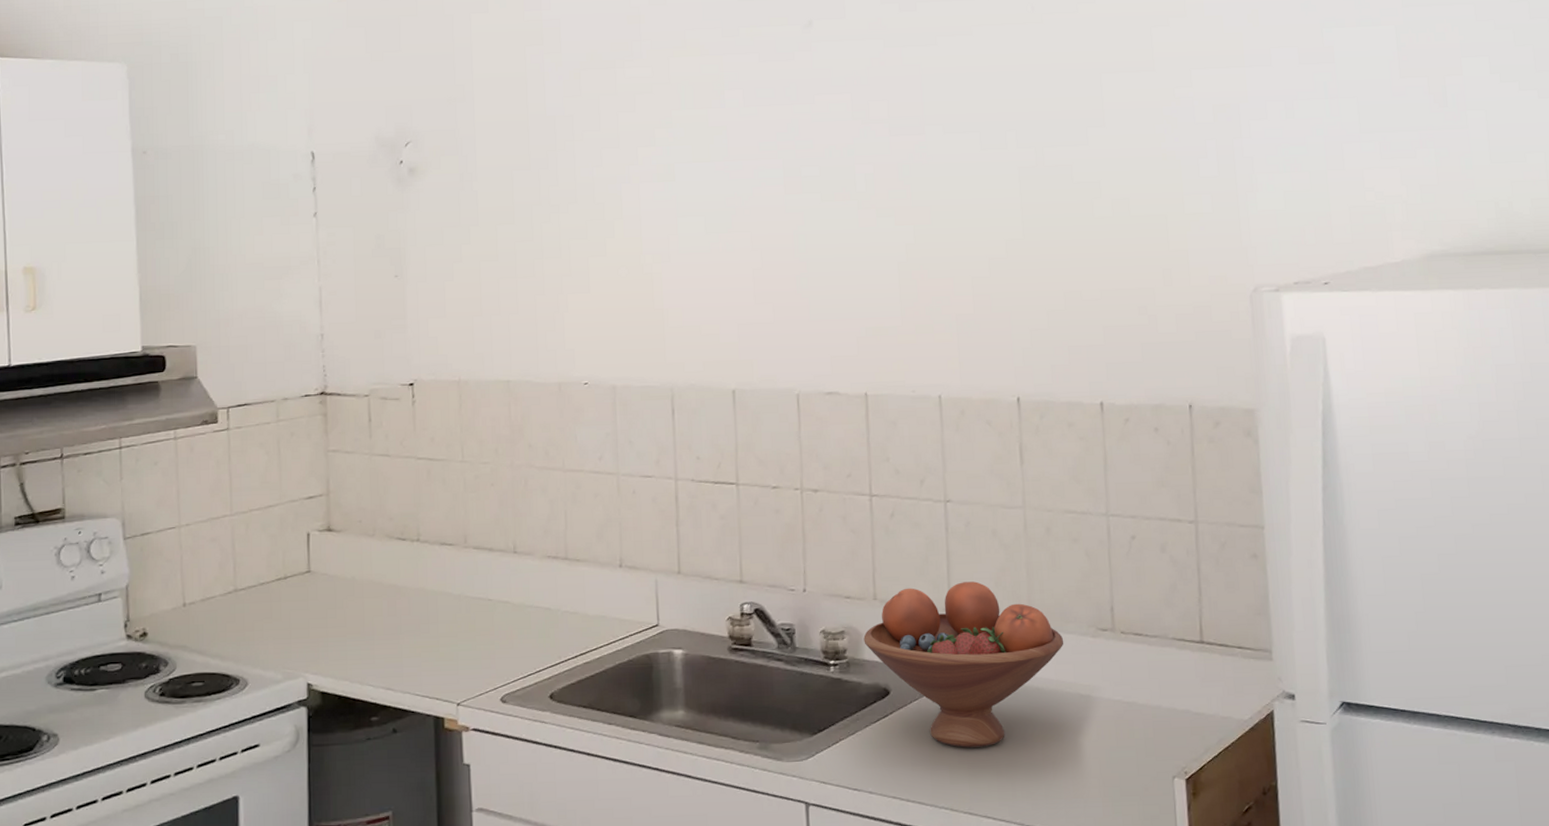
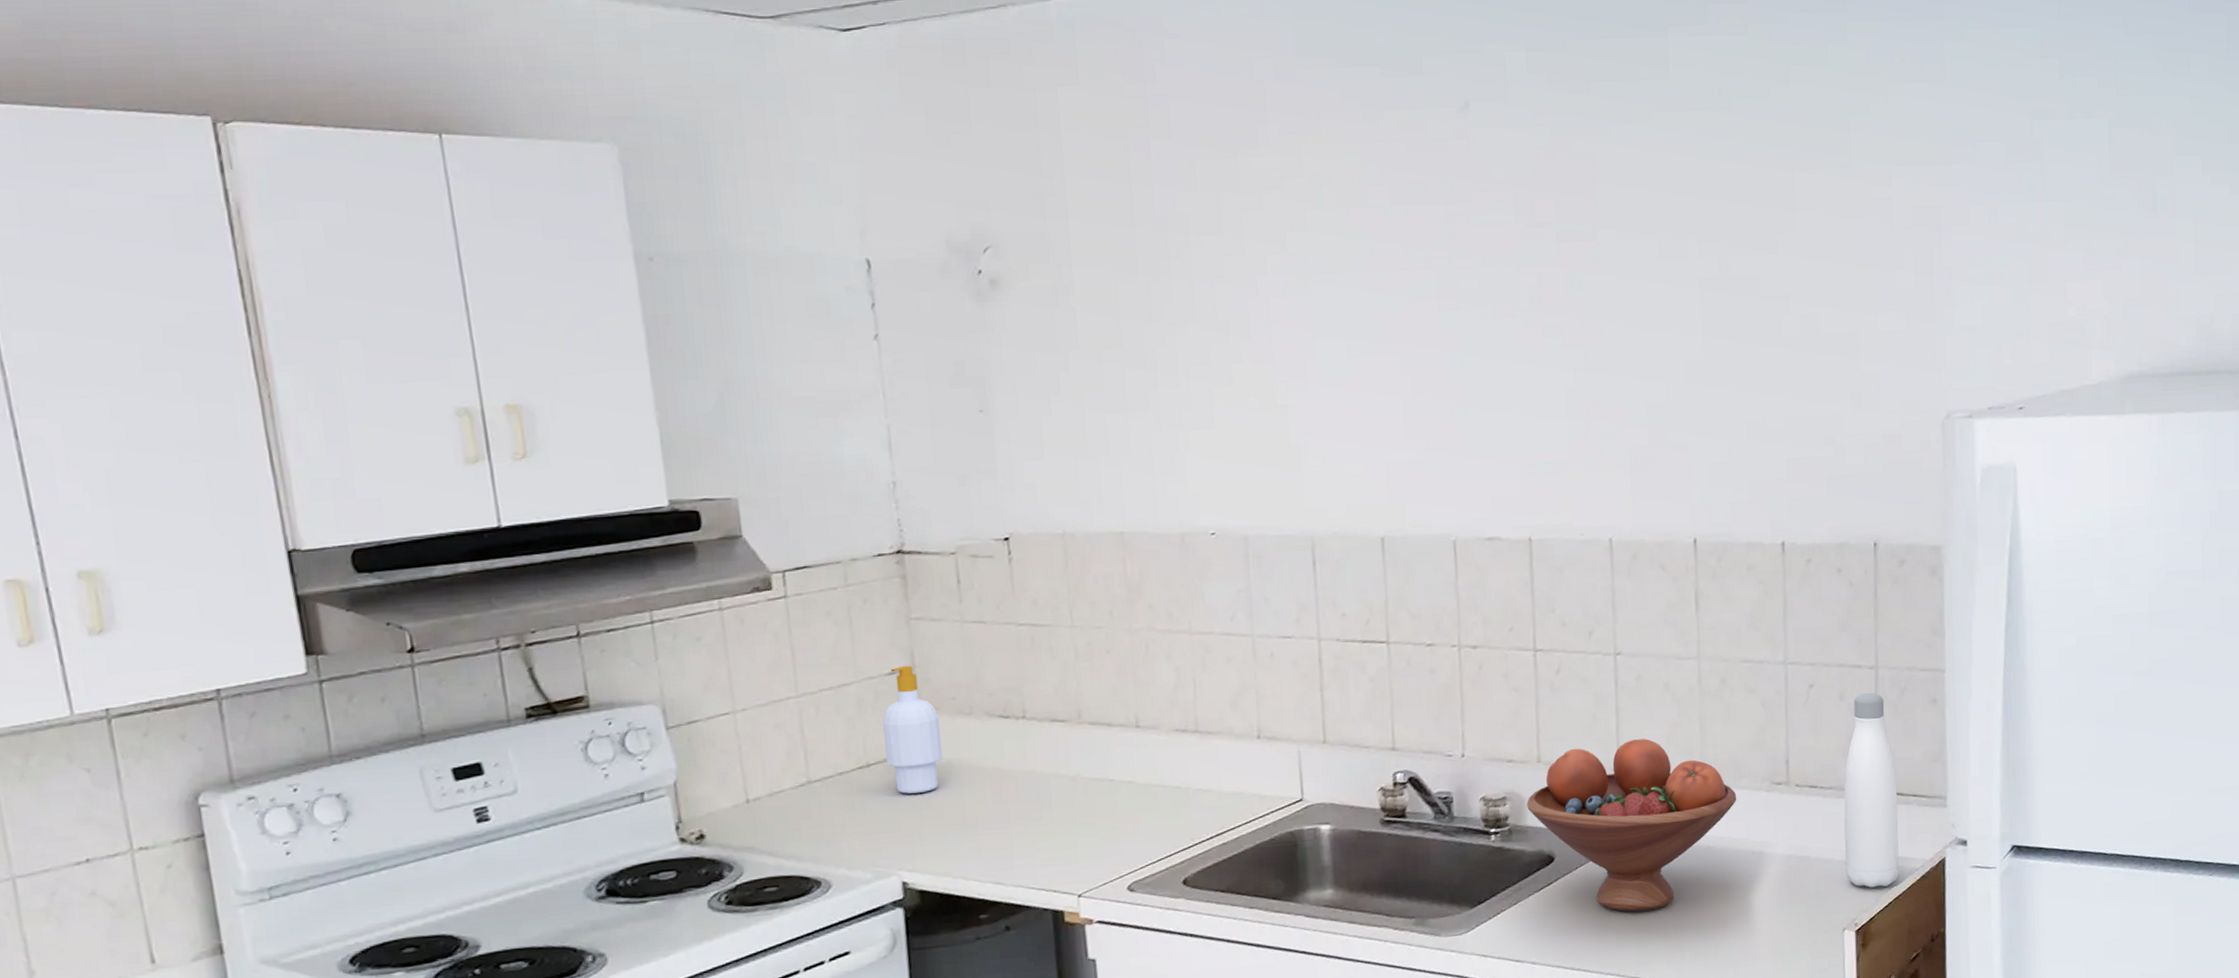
soap bottle: none [299,491,348,604] -> present [882,665,943,794]
water bottle: none [1168,545,1227,737] -> present [1844,692,1899,888]

